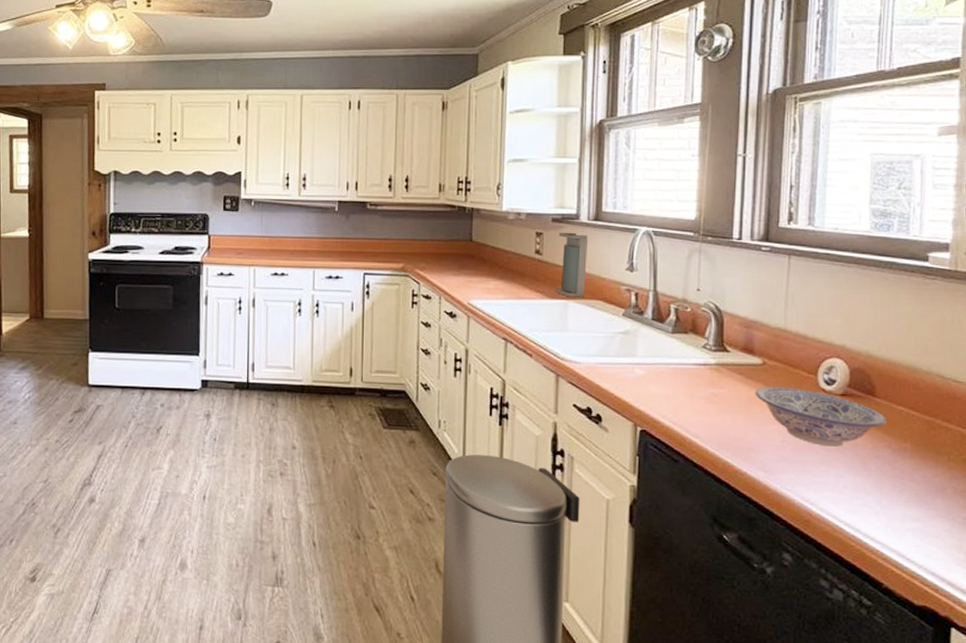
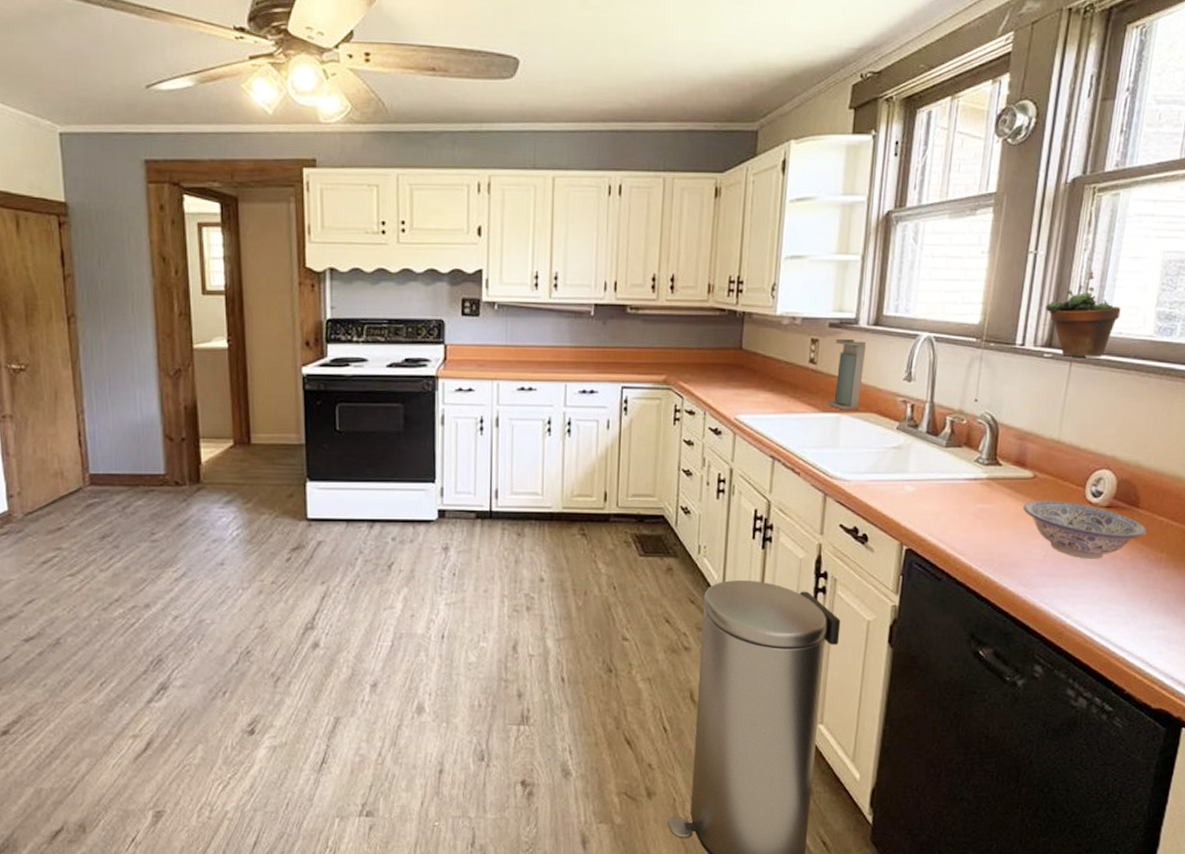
succulent plant: none [758,171,834,251] -> present [1045,270,1121,357]

